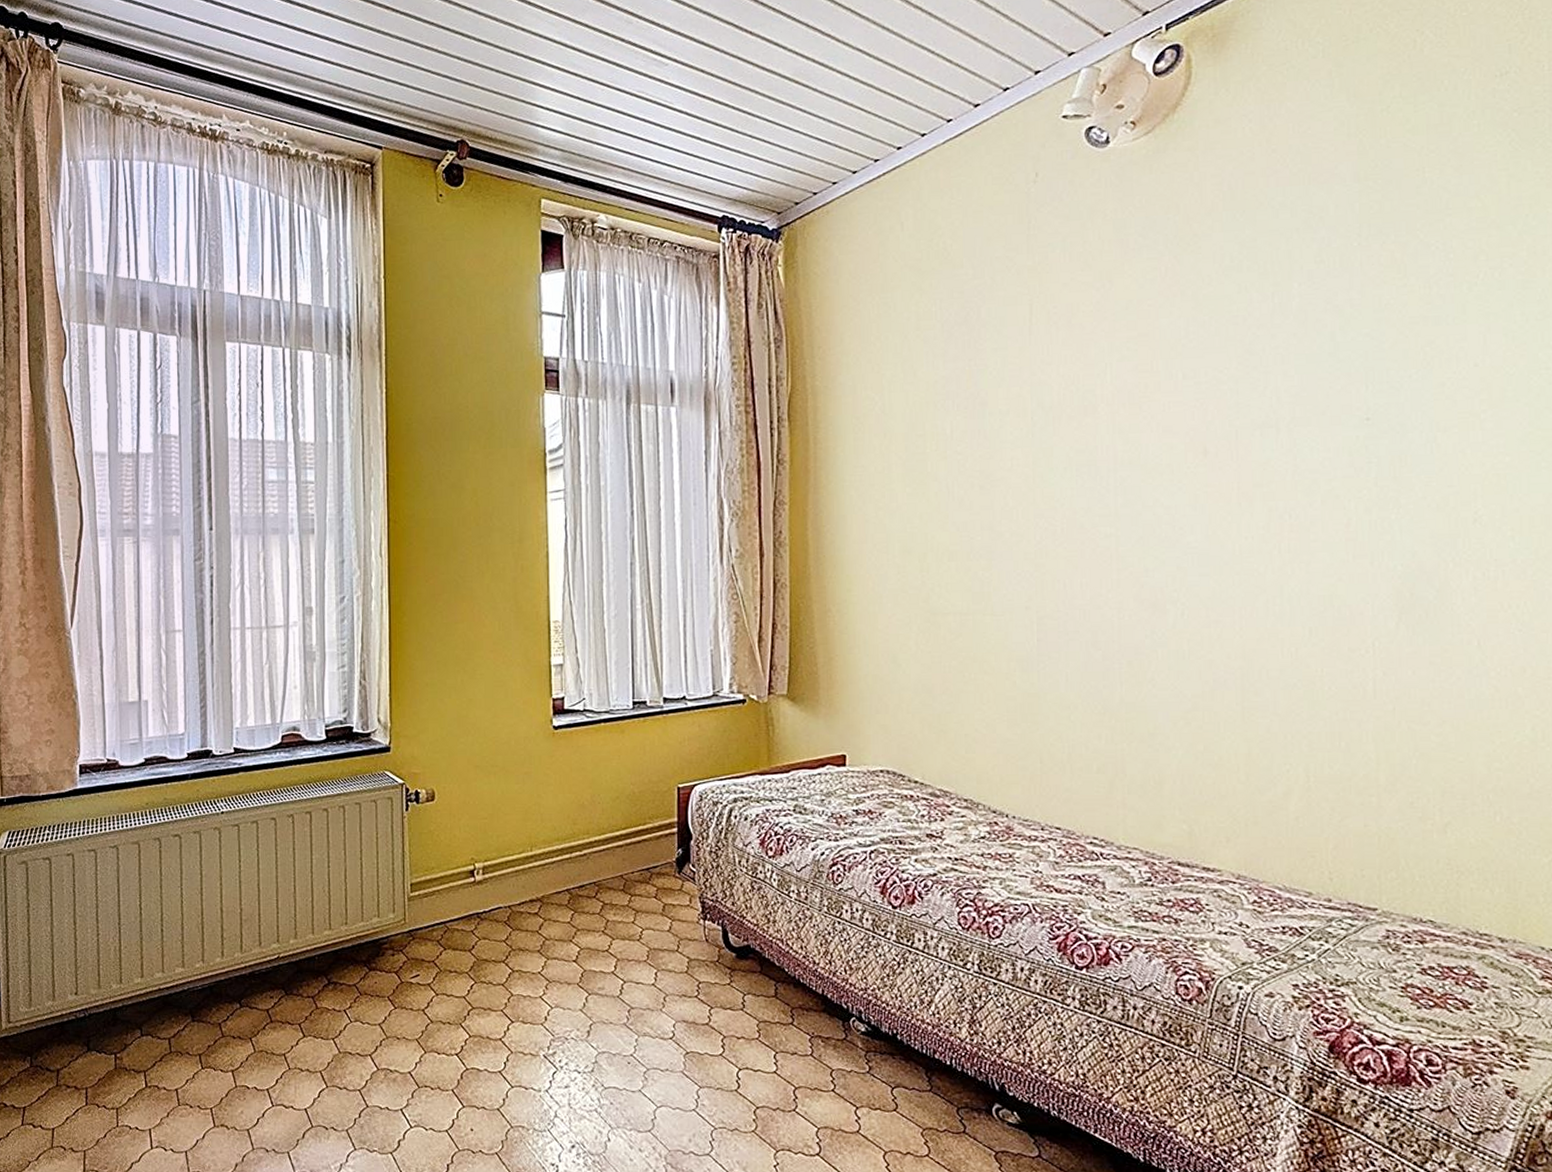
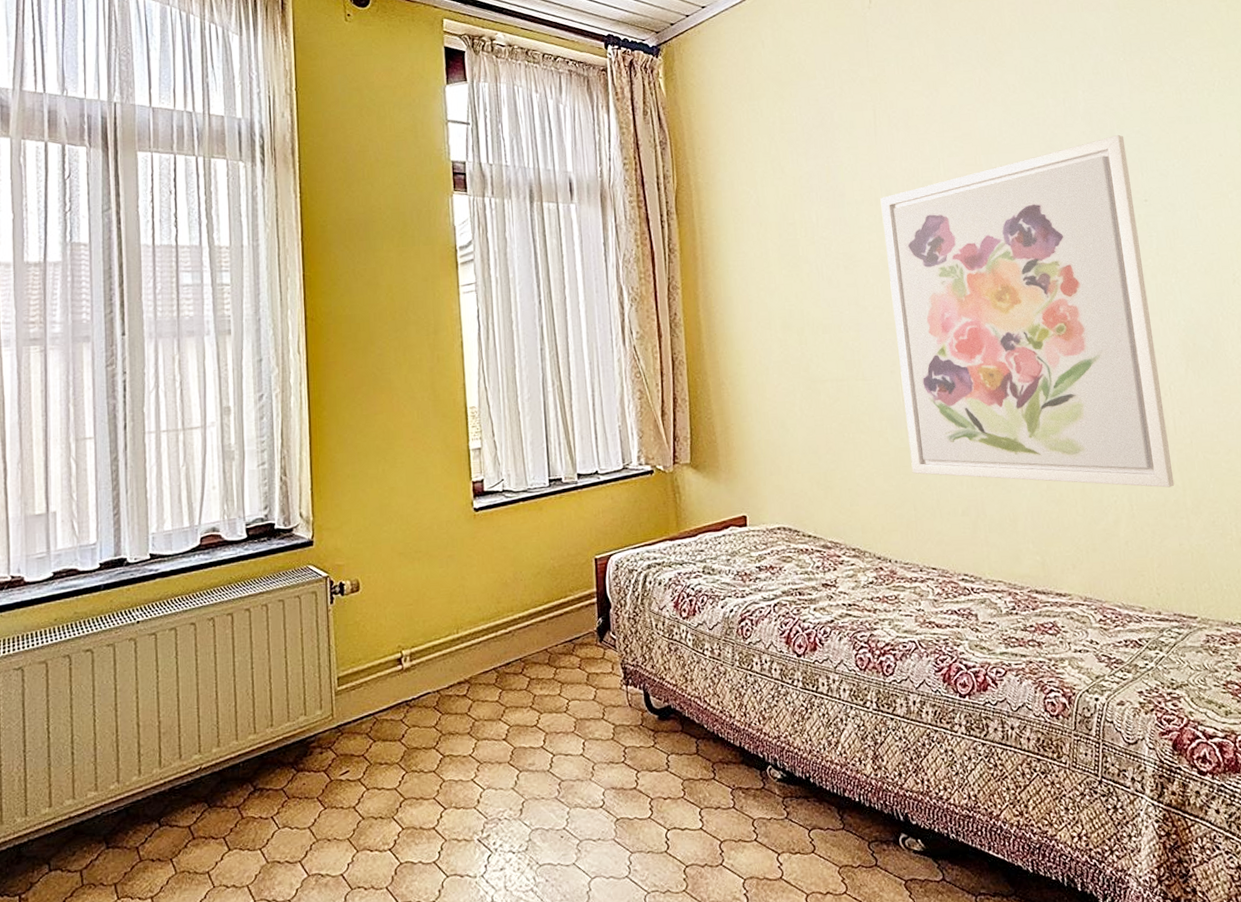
wall art: none [1029,337,1366,759] -> present [880,134,1175,488]

